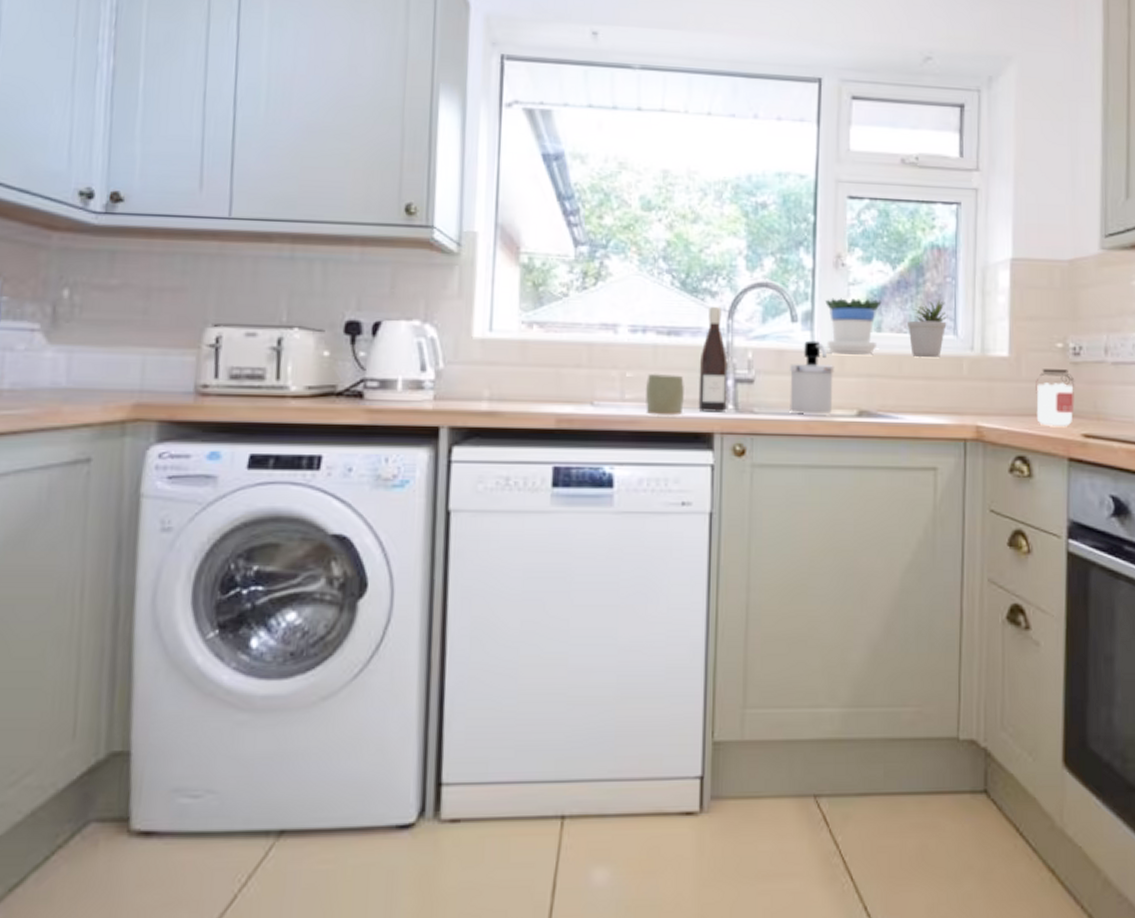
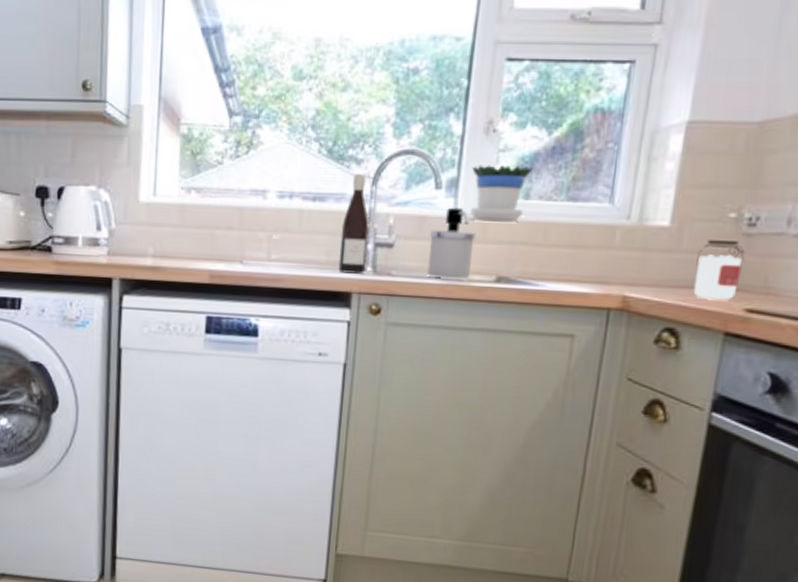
mug: present [645,373,684,417] -> none [289,236,326,276]
potted plant: present [908,298,948,357] -> none [558,164,605,226]

